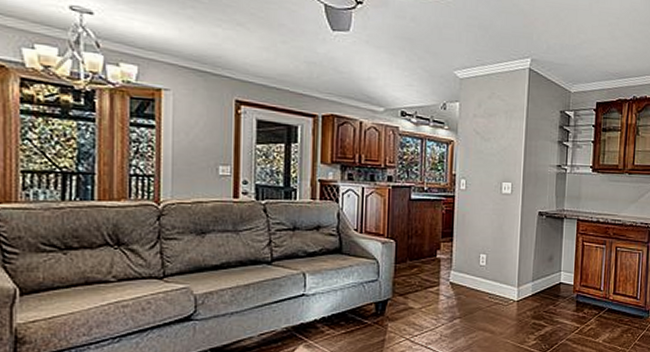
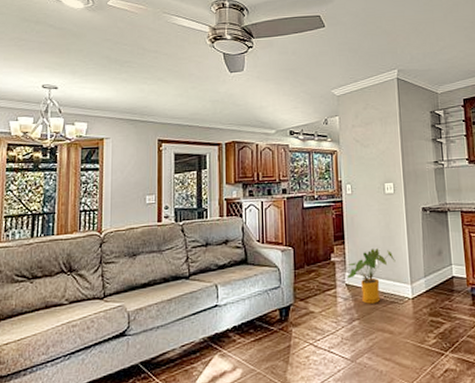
house plant: none [451,249,505,303] -> present [346,248,396,304]

